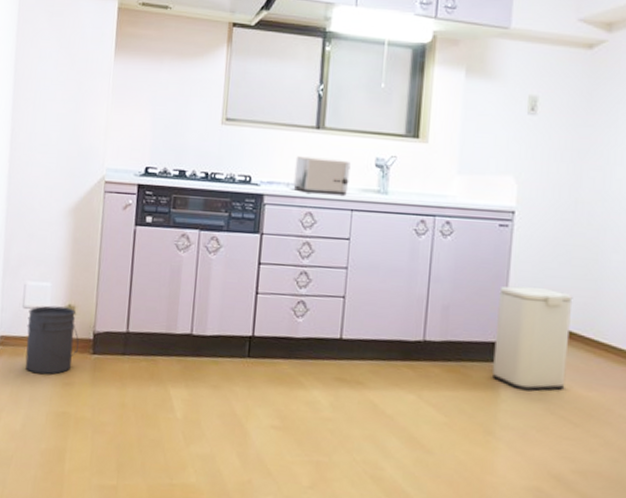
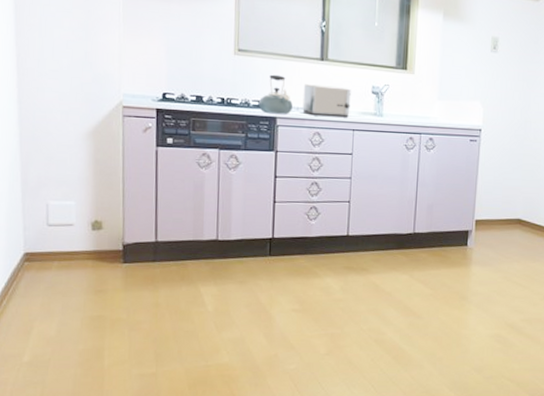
bucket: present [25,305,79,375] -> none [53,222,108,285]
kettle: none [245,145,284,192] -> present [259,74,294,115]
pedal bin: present [492,286,573,391] -> none [466,187,523,265]

